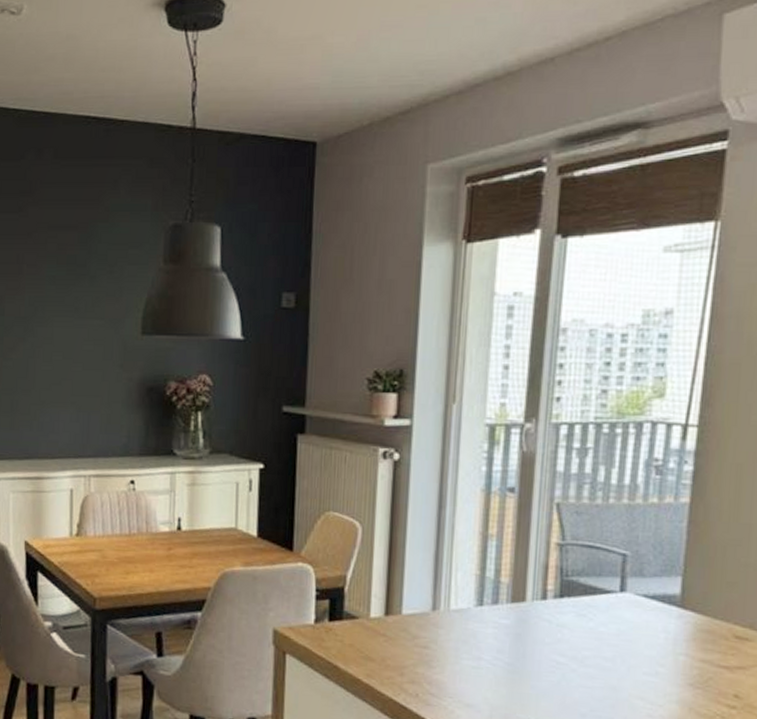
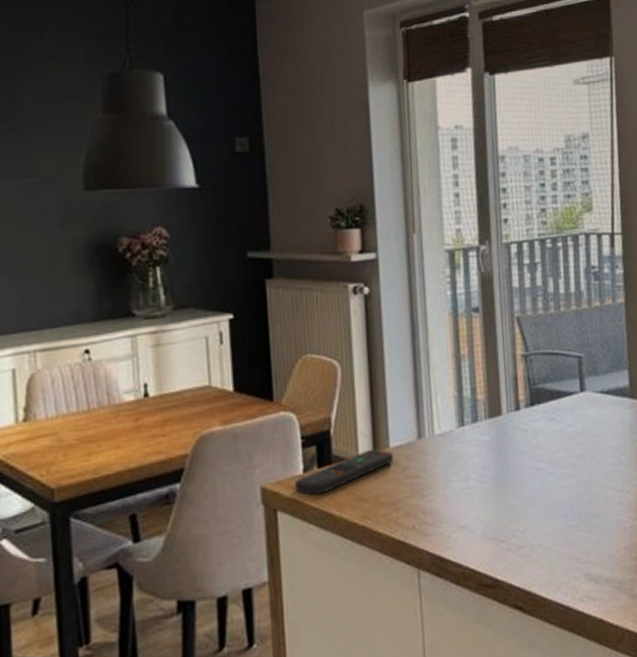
remote control: none [305,613,406,646] -> present [294,449,394,495]

